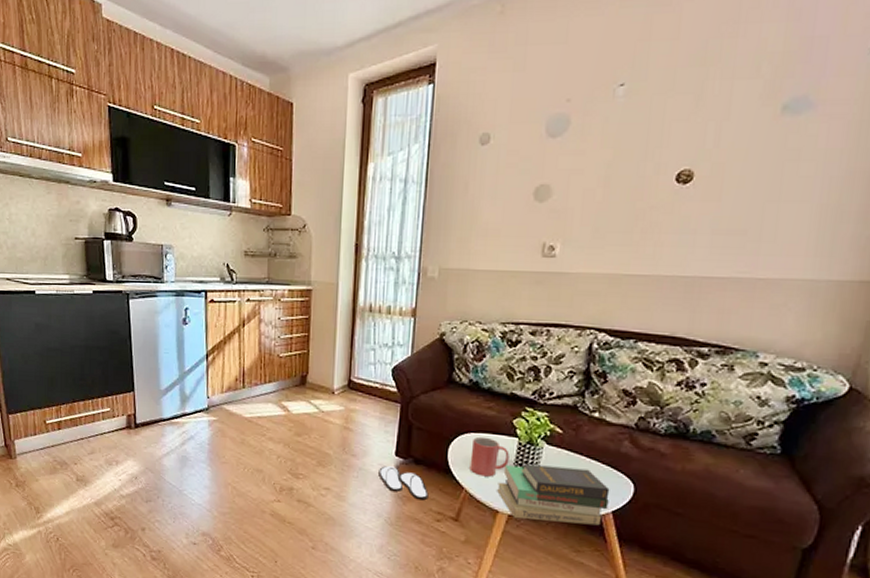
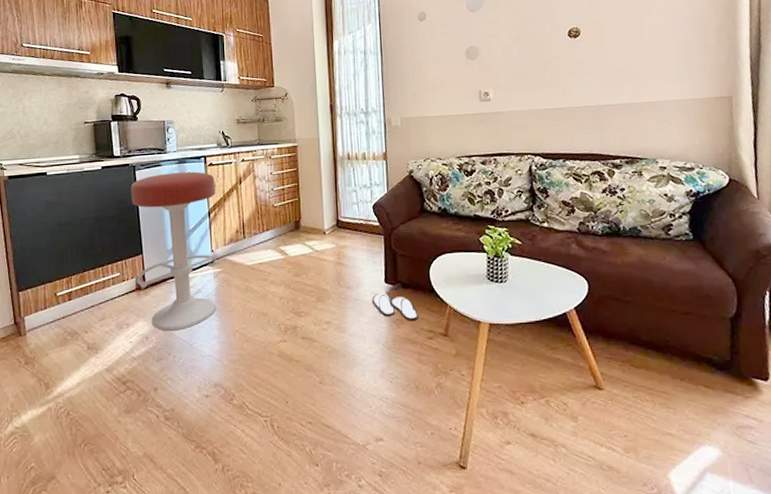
bar stool: none [123,305,216,475] -> present [130,171,217,331]
mug: present [469,436,510,477] -> none [448,255,482,291]
books: present [497,464,610,526] -> none [476,273,571,326]

